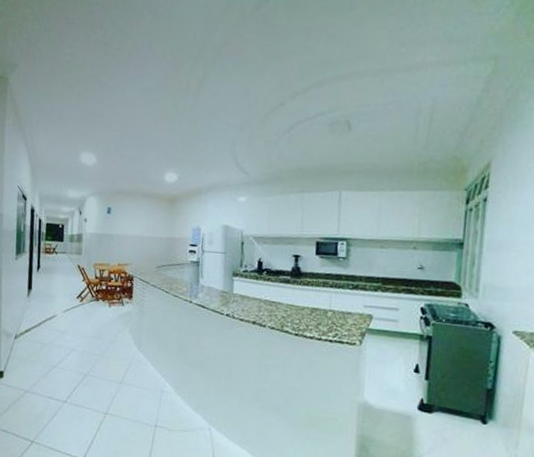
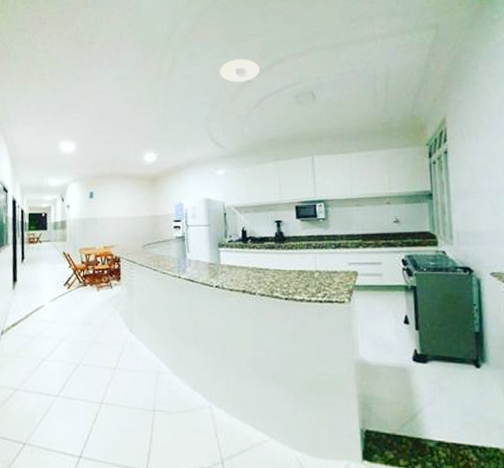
recessed light: none [251,78,295,105] -> present [219,59,260,83]

